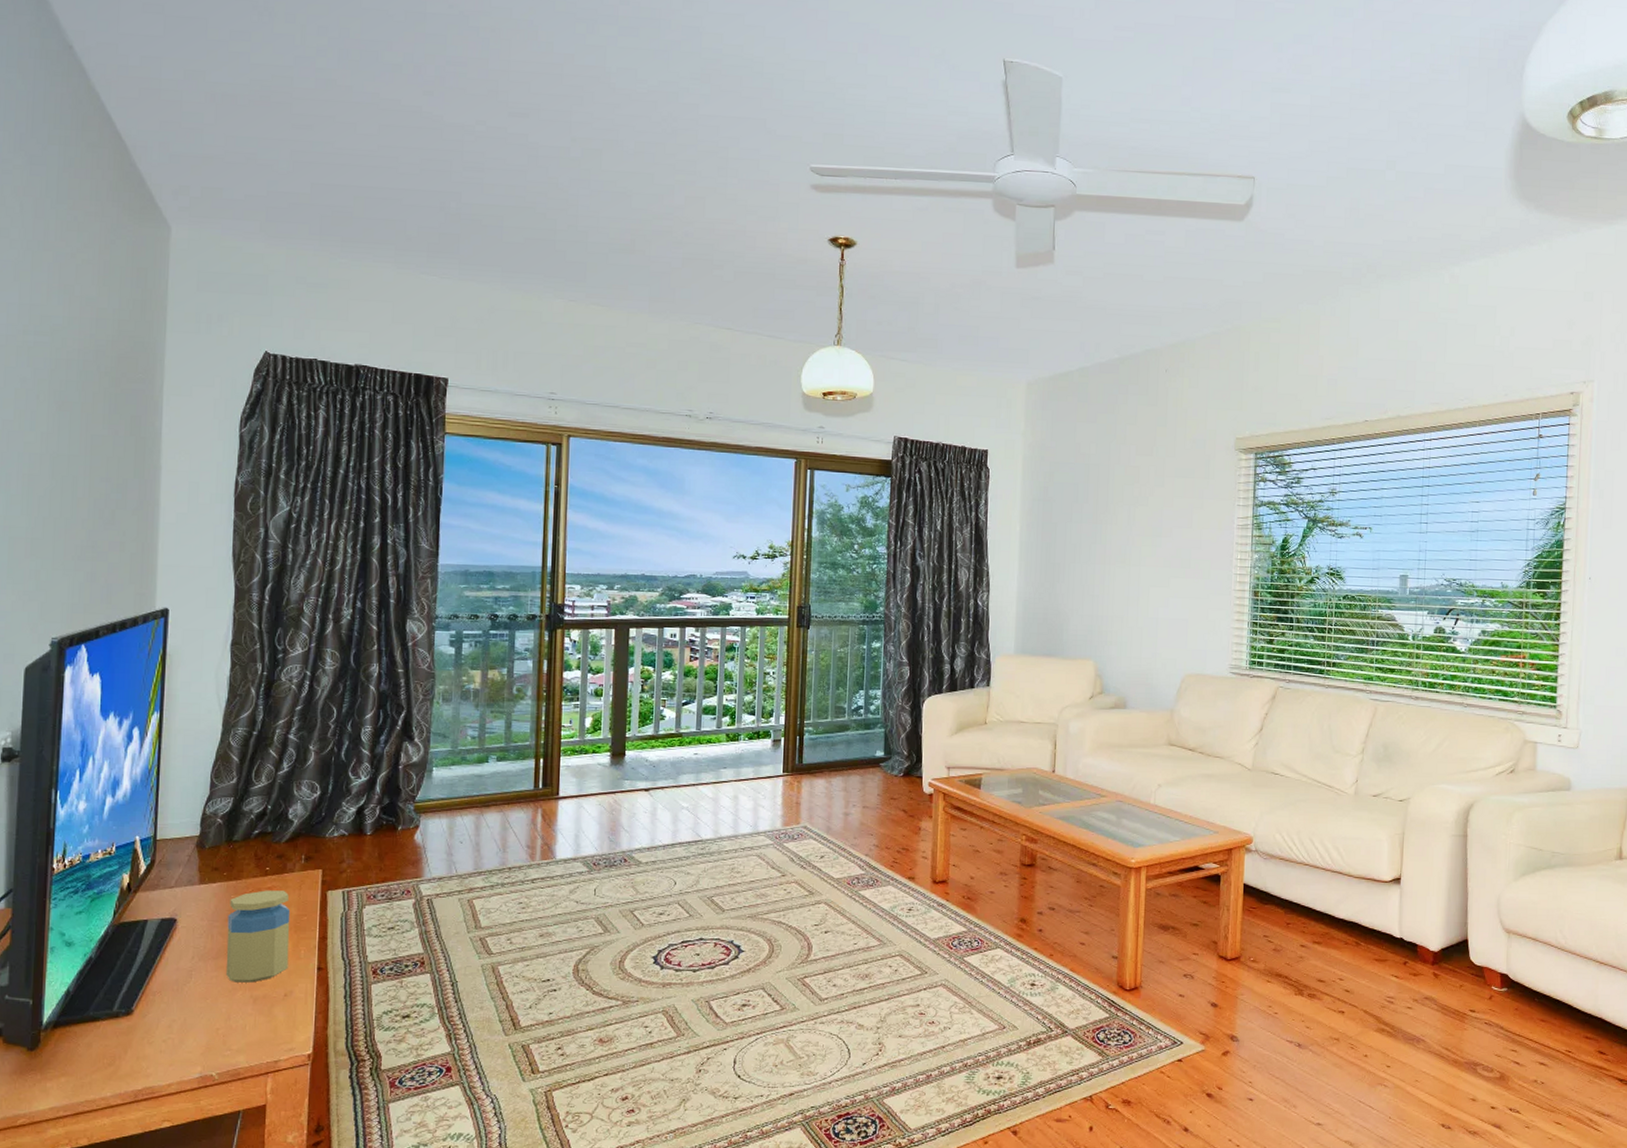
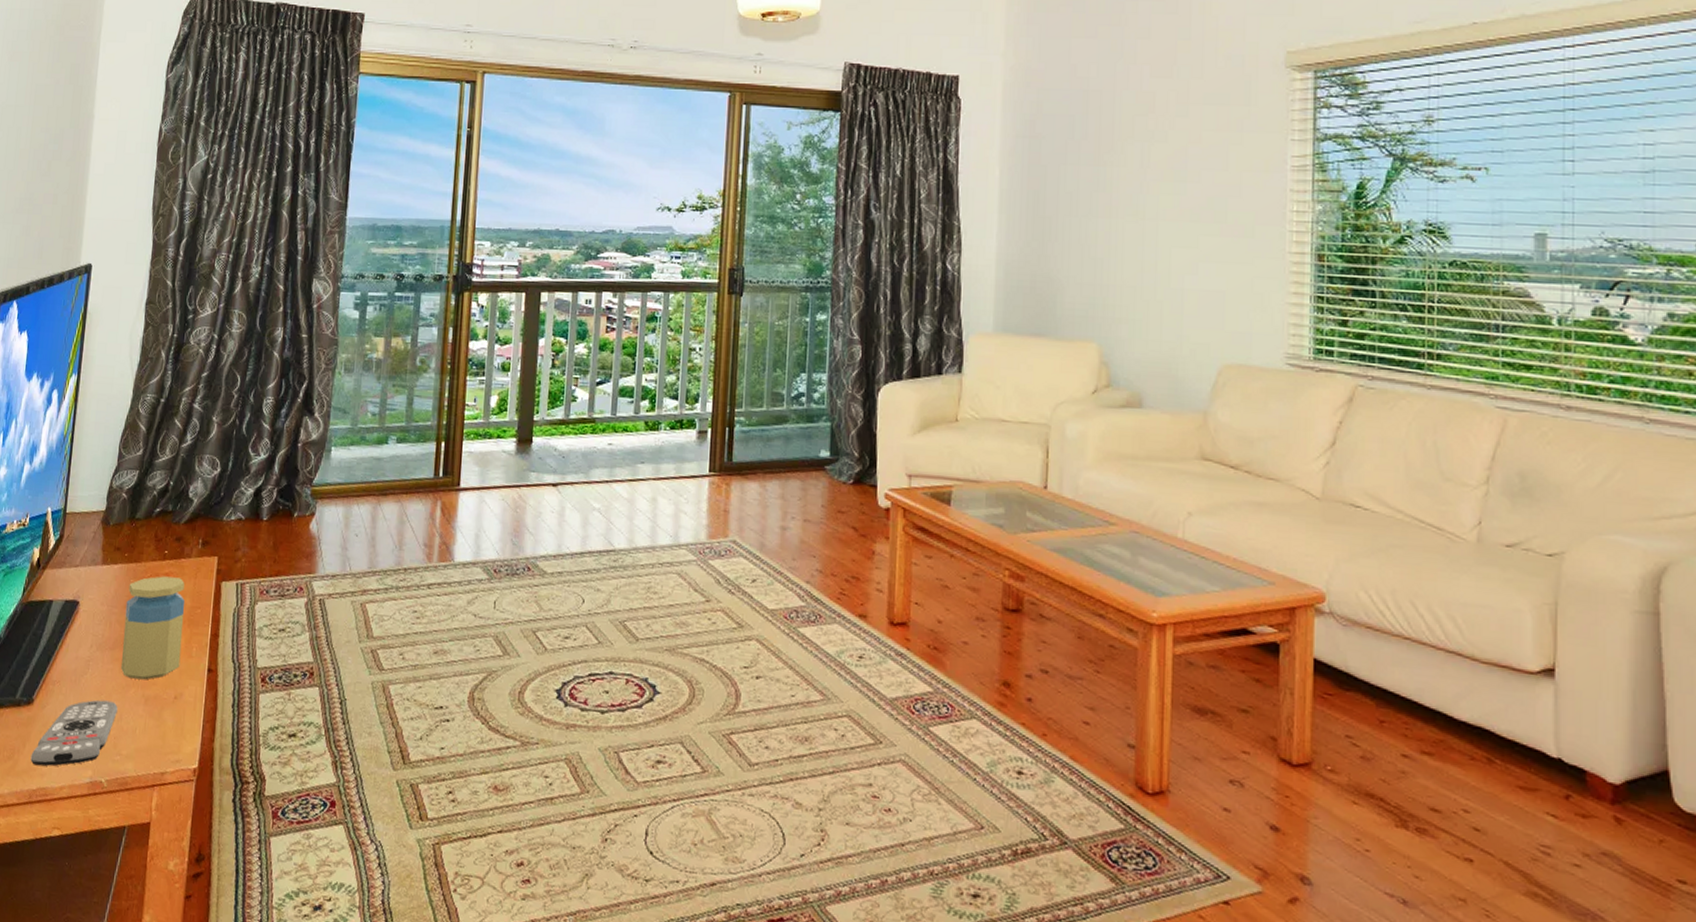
remote control: none [134,1004,225,1068] -> present [30,700,118,766]

